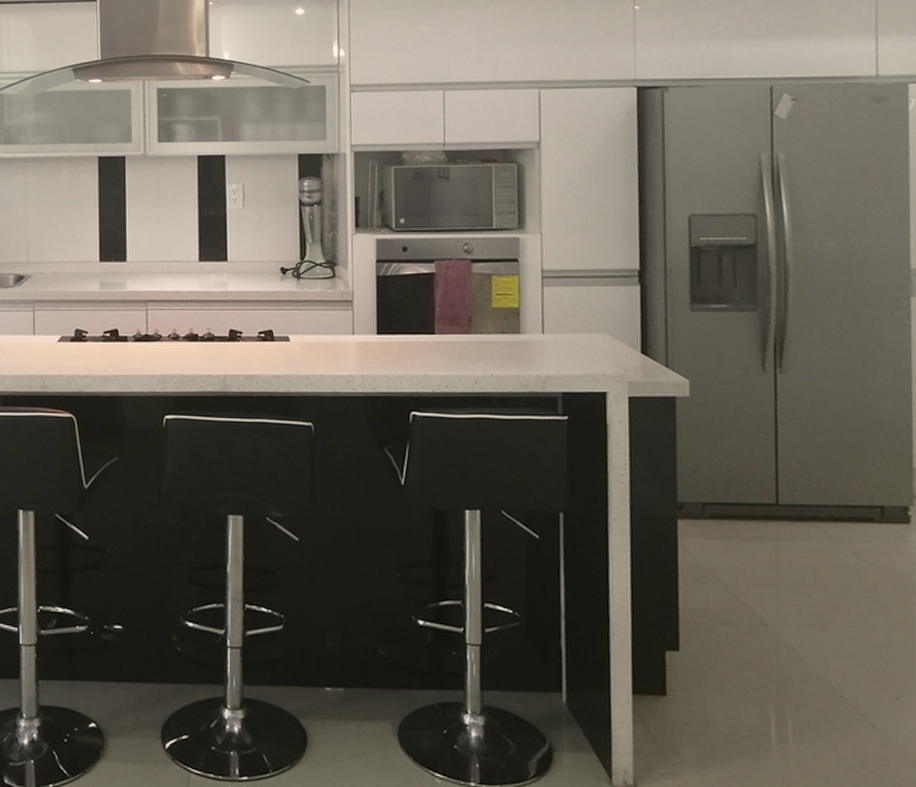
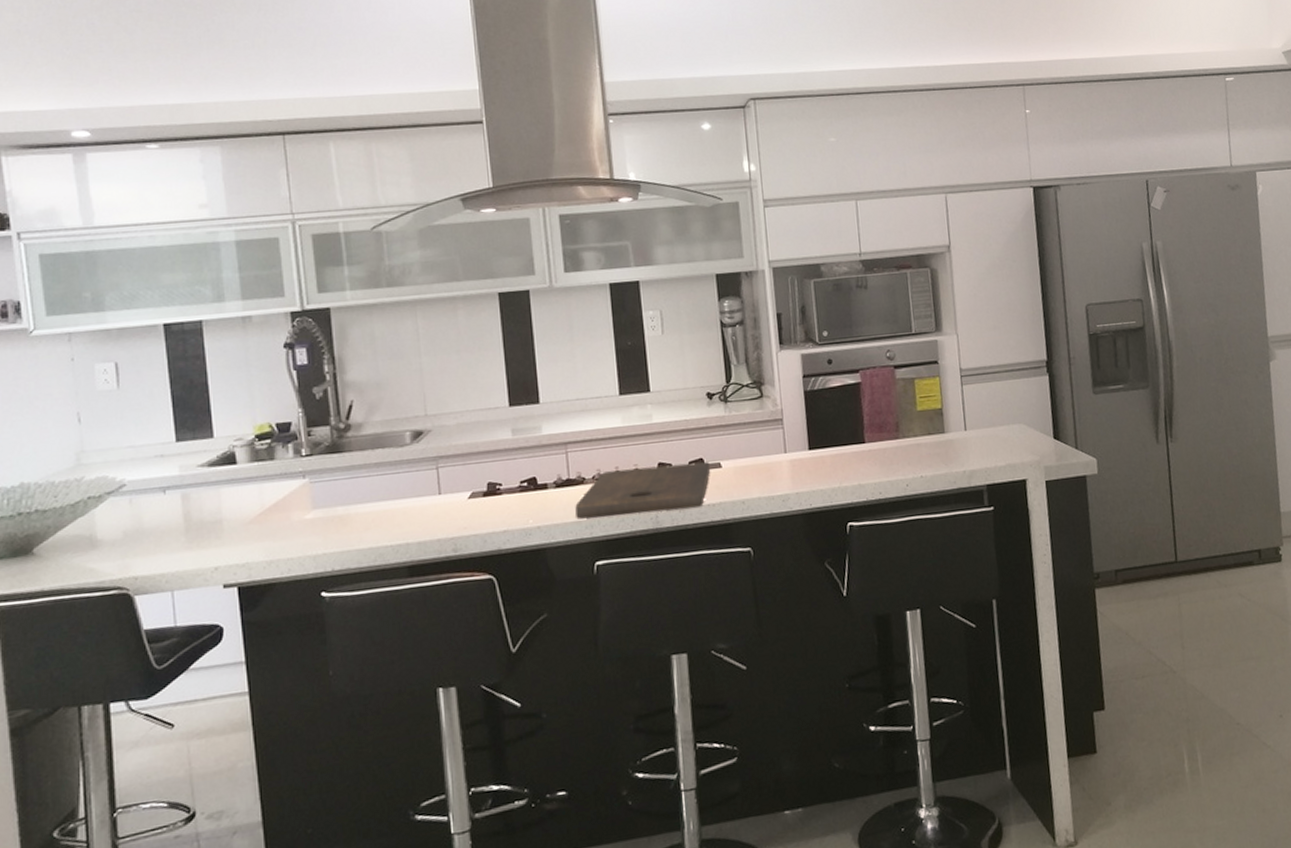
cutting board: none [151,332,279,377] -> present [575,462,711,519]

